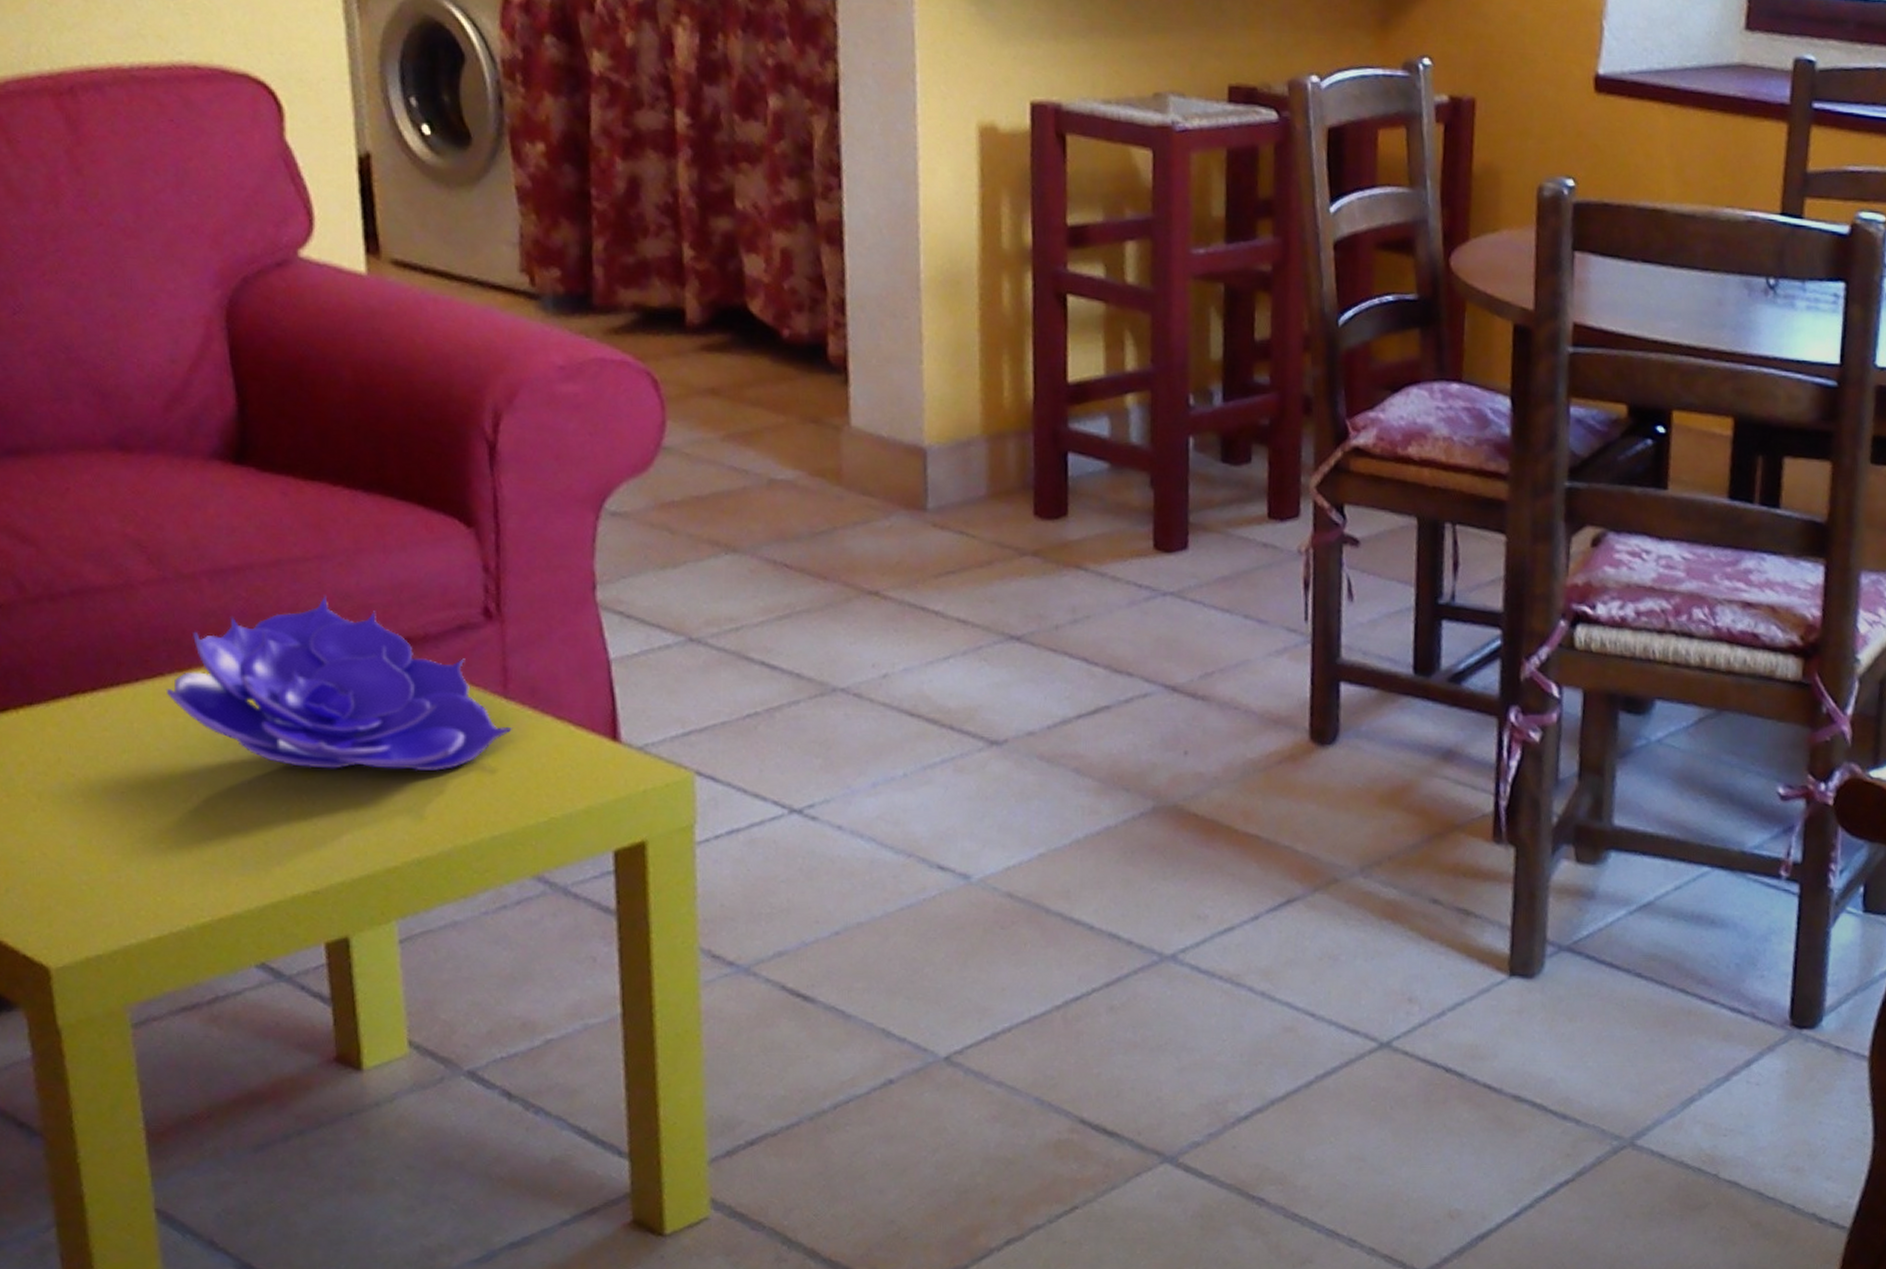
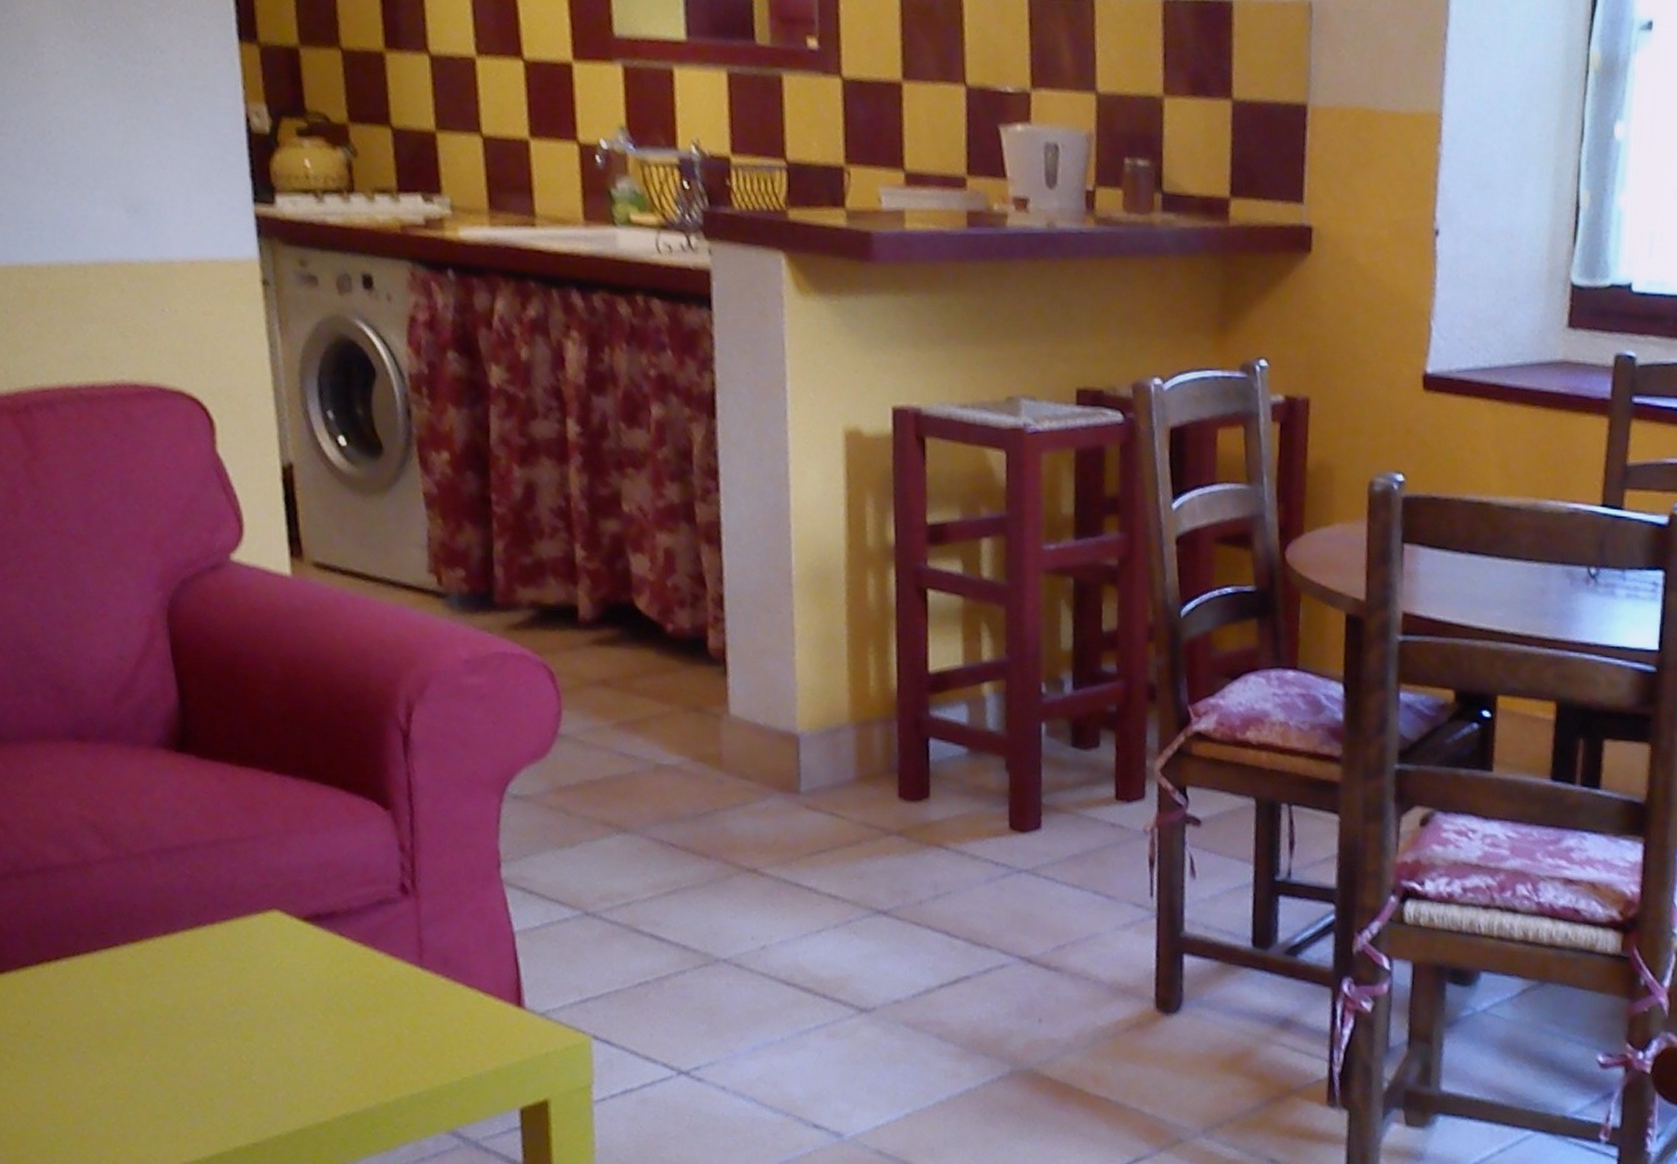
decorative bowl: present [166,595,512,772] -> none [120,872,427,1035]

